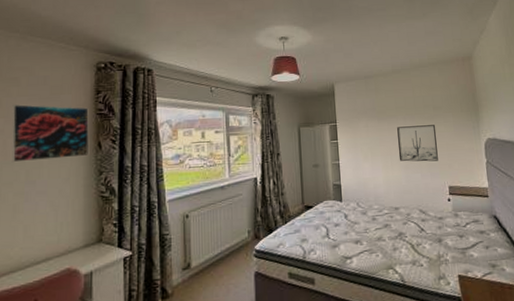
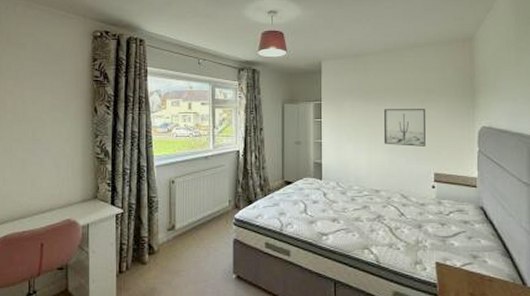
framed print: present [11,104,90,163] -> none [20,68,87,121]

